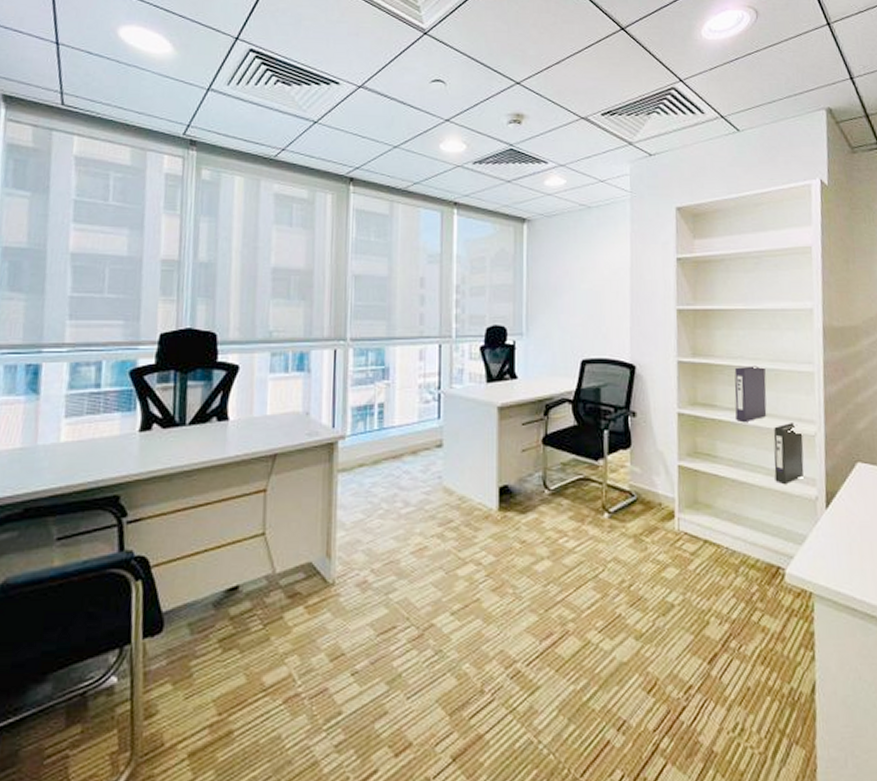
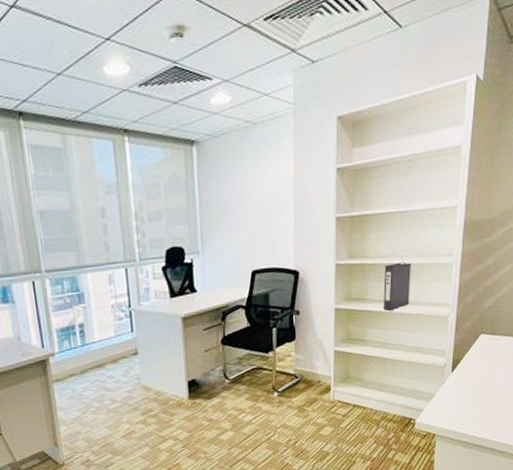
binder: present [773,423,804,484] -> none [413,307,438,357]

